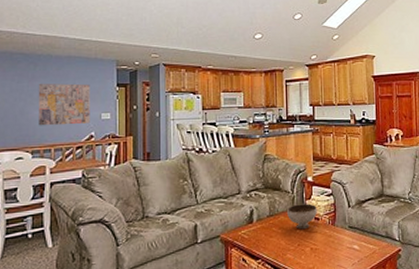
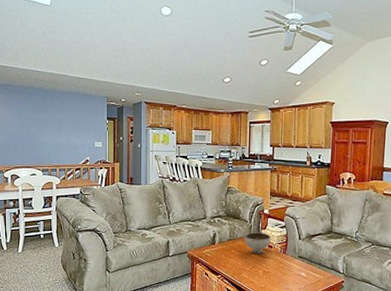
wall art: present [38,83,90,126] -> none [46,114,86,150]

